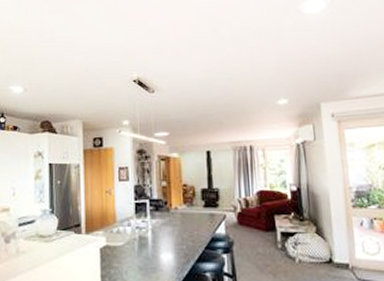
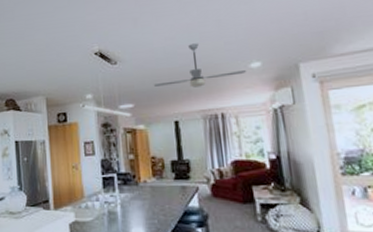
ceiling fan: none [189,78,274,120] -> present [154,43,246,88]

